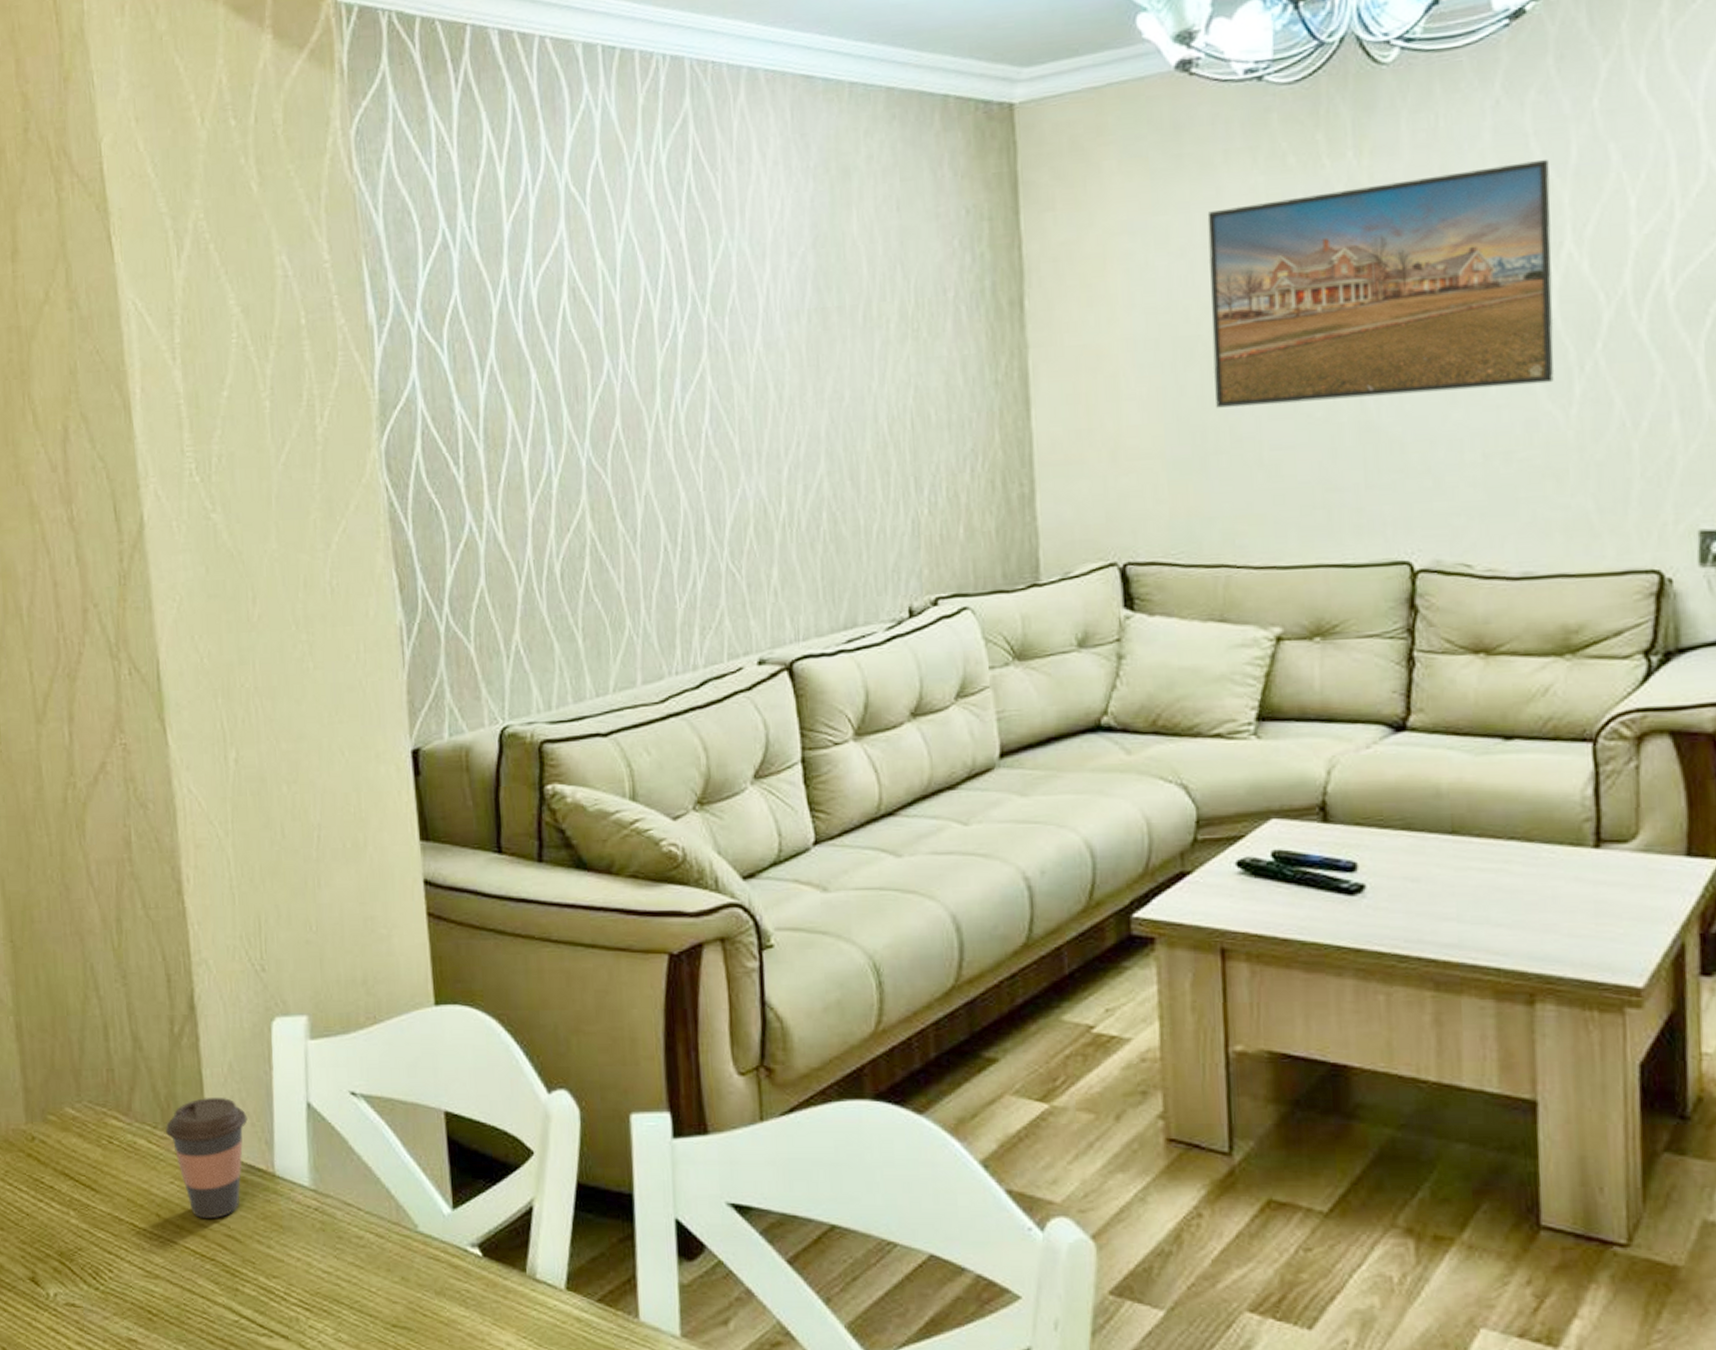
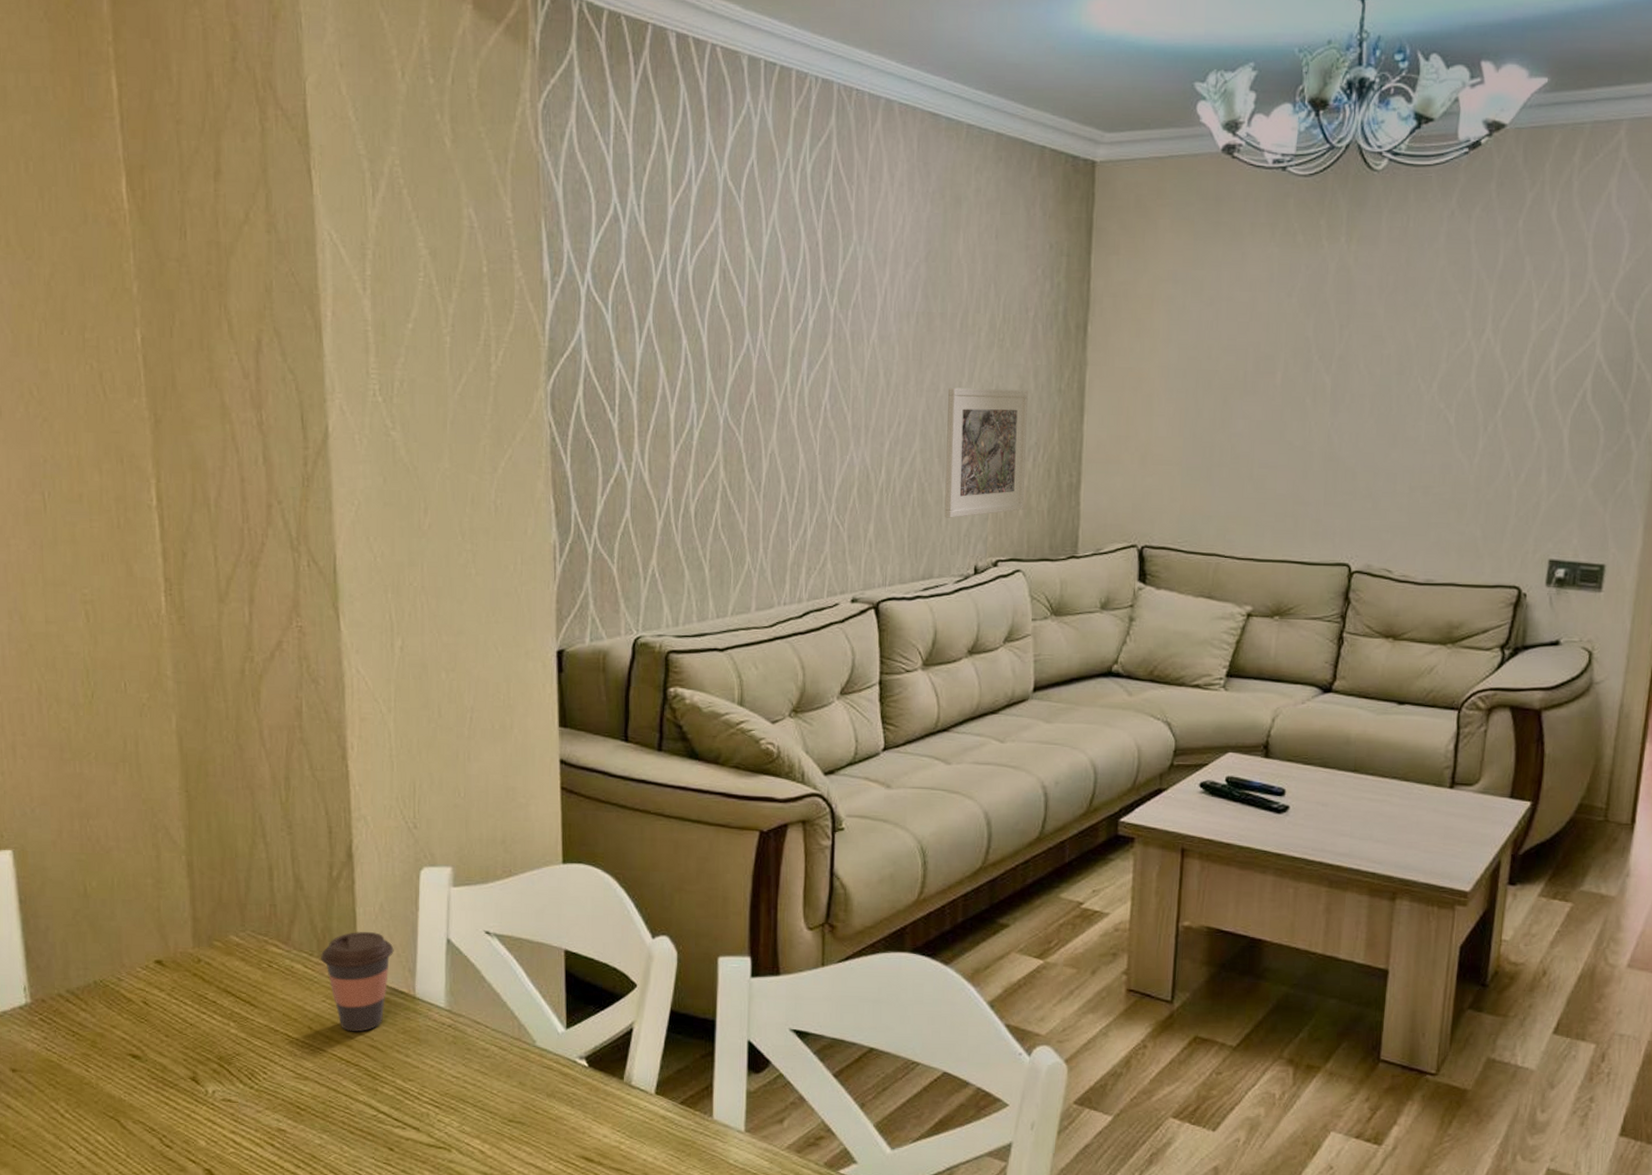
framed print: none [856,386,966,552] -> present [944,387,1029,518]
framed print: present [1207,160,1554,408] -> none [1223,263,1482,437]

